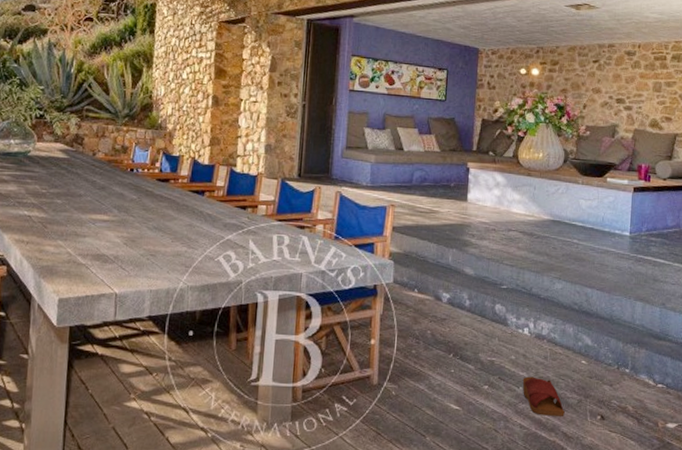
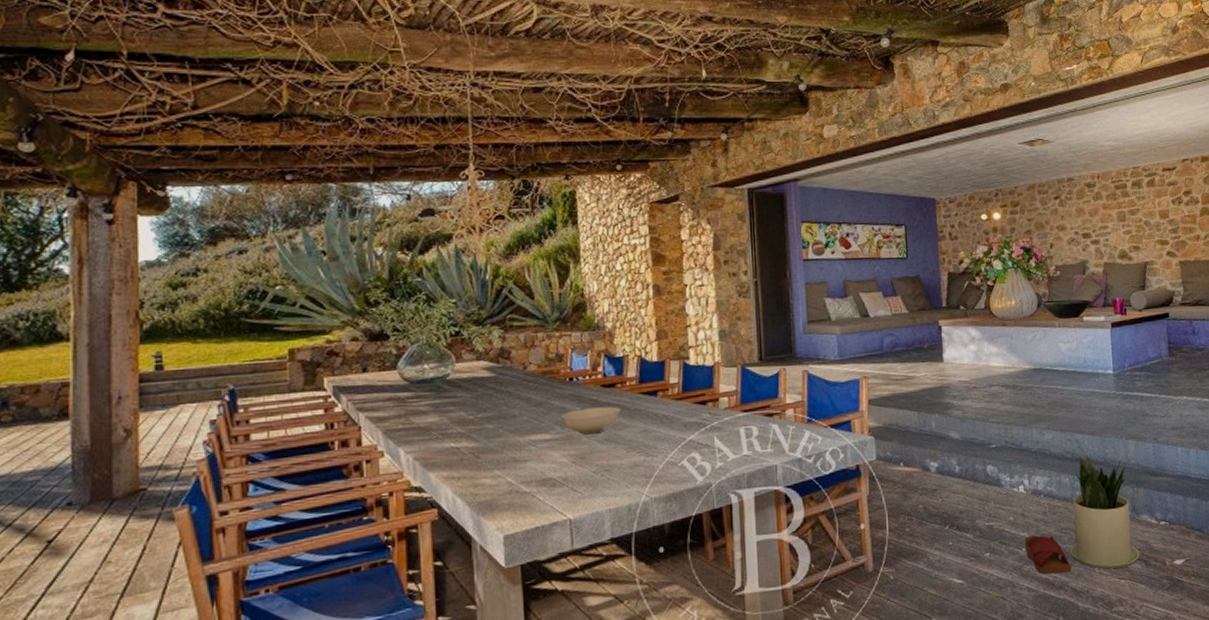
bowl: none [120,197,171,221] -> present [562,406,620,435]
planter: none [565,309,634,422] -> present [1070,454,1140,569]

